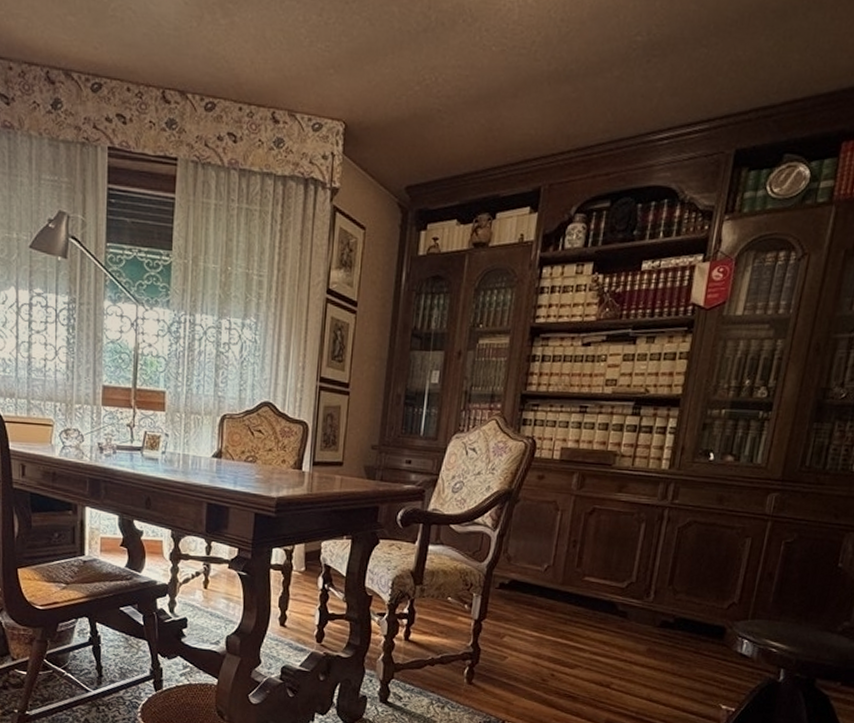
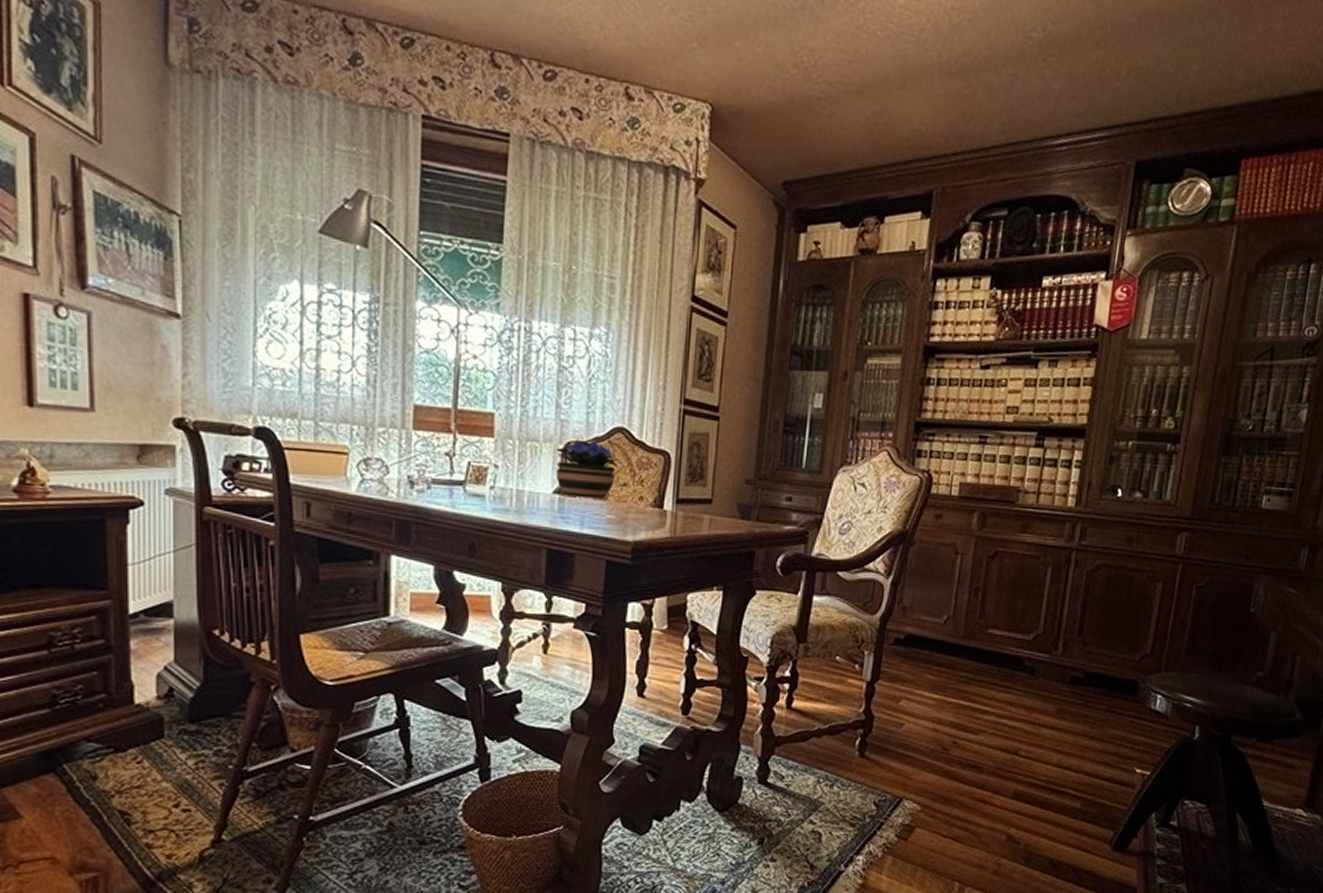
potted flower: none [214,412,267,463] -> present [555,439,621,500]

